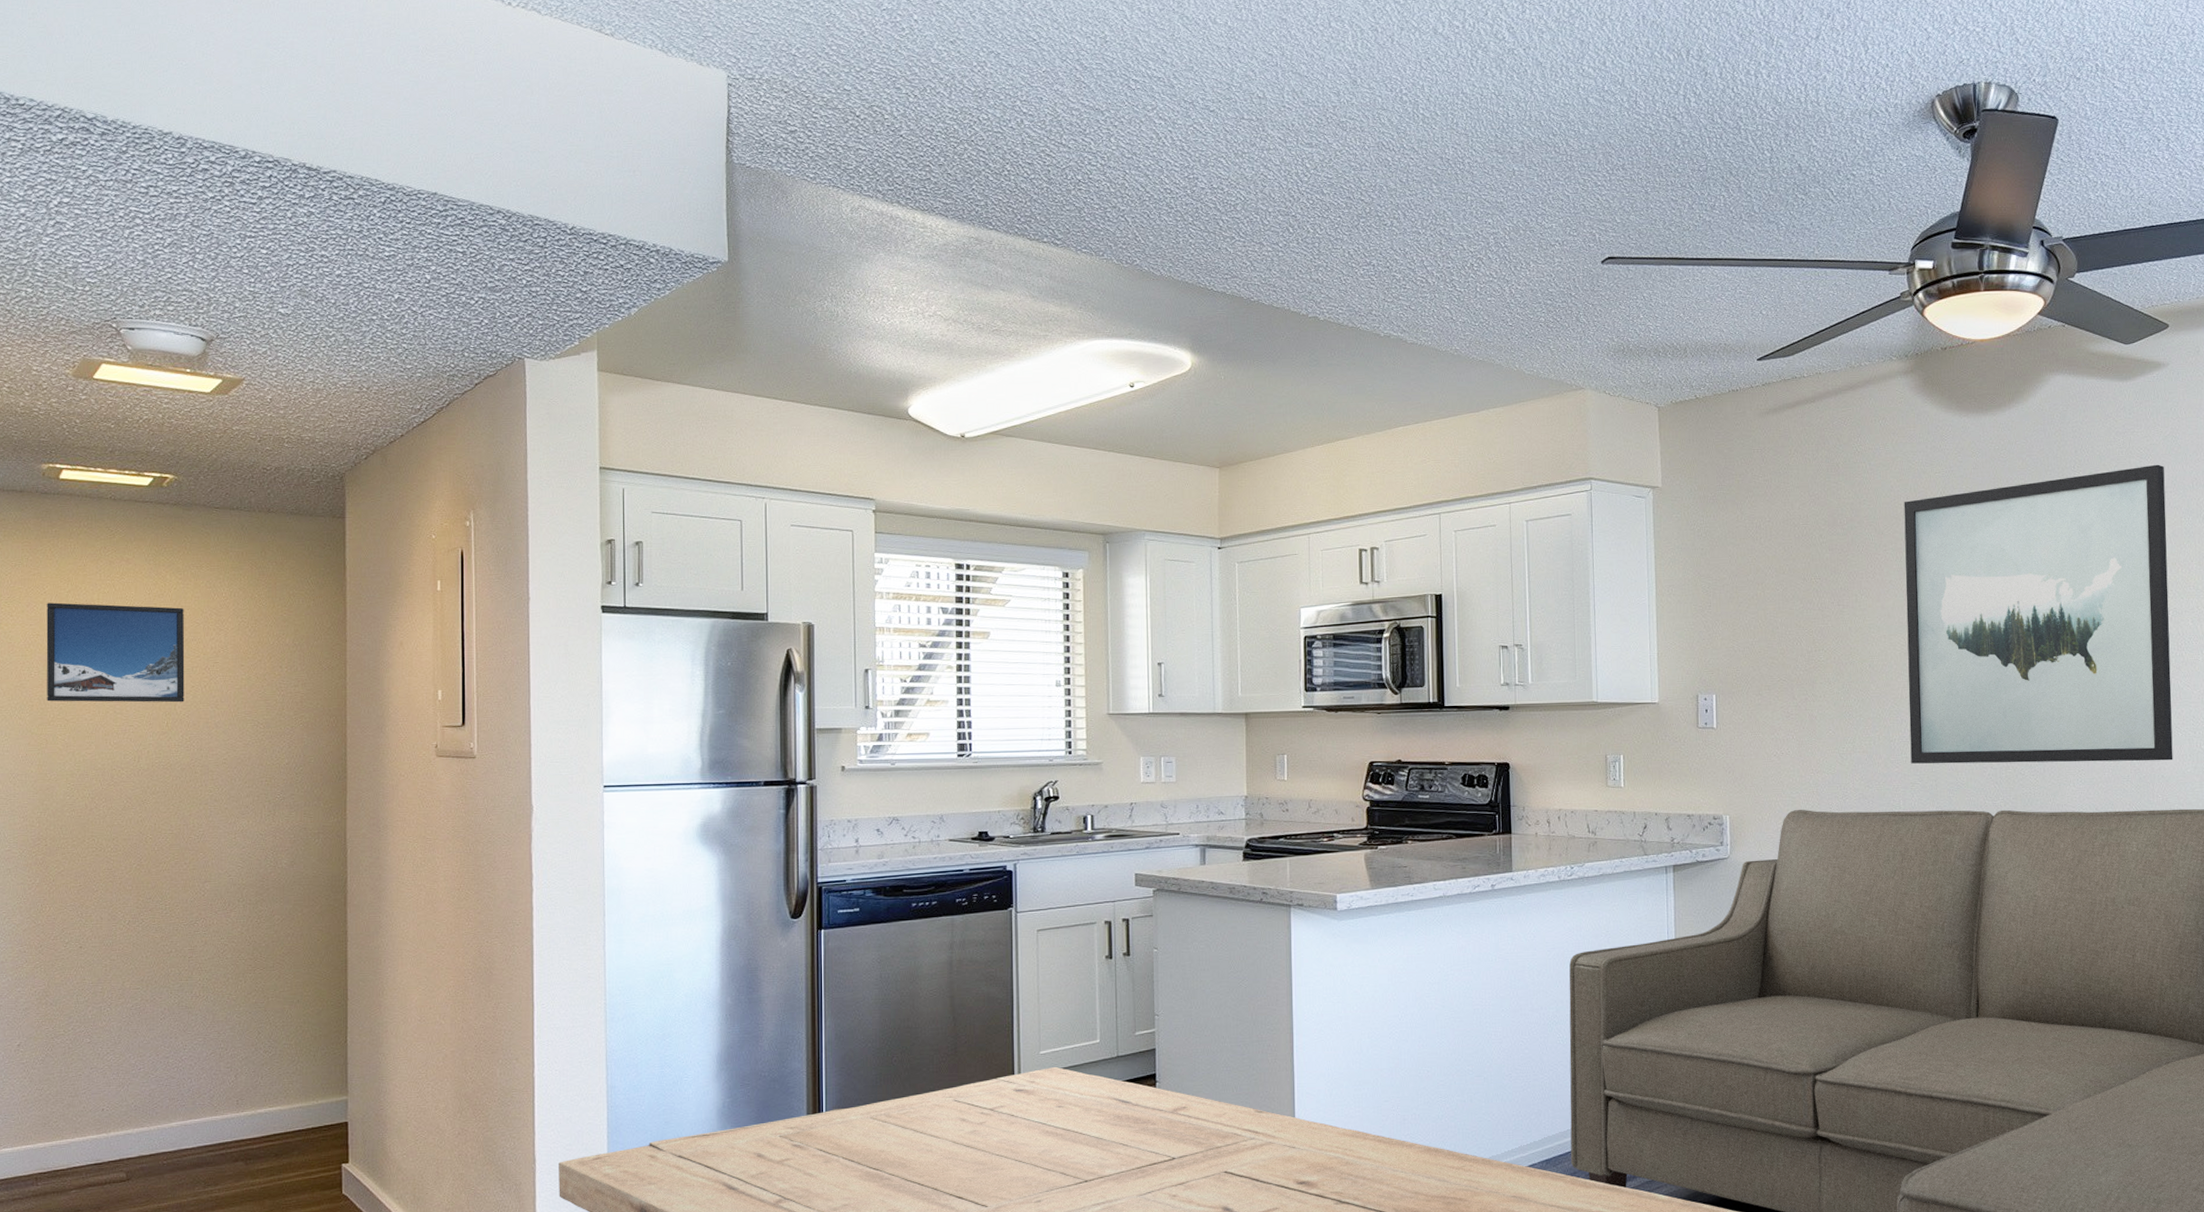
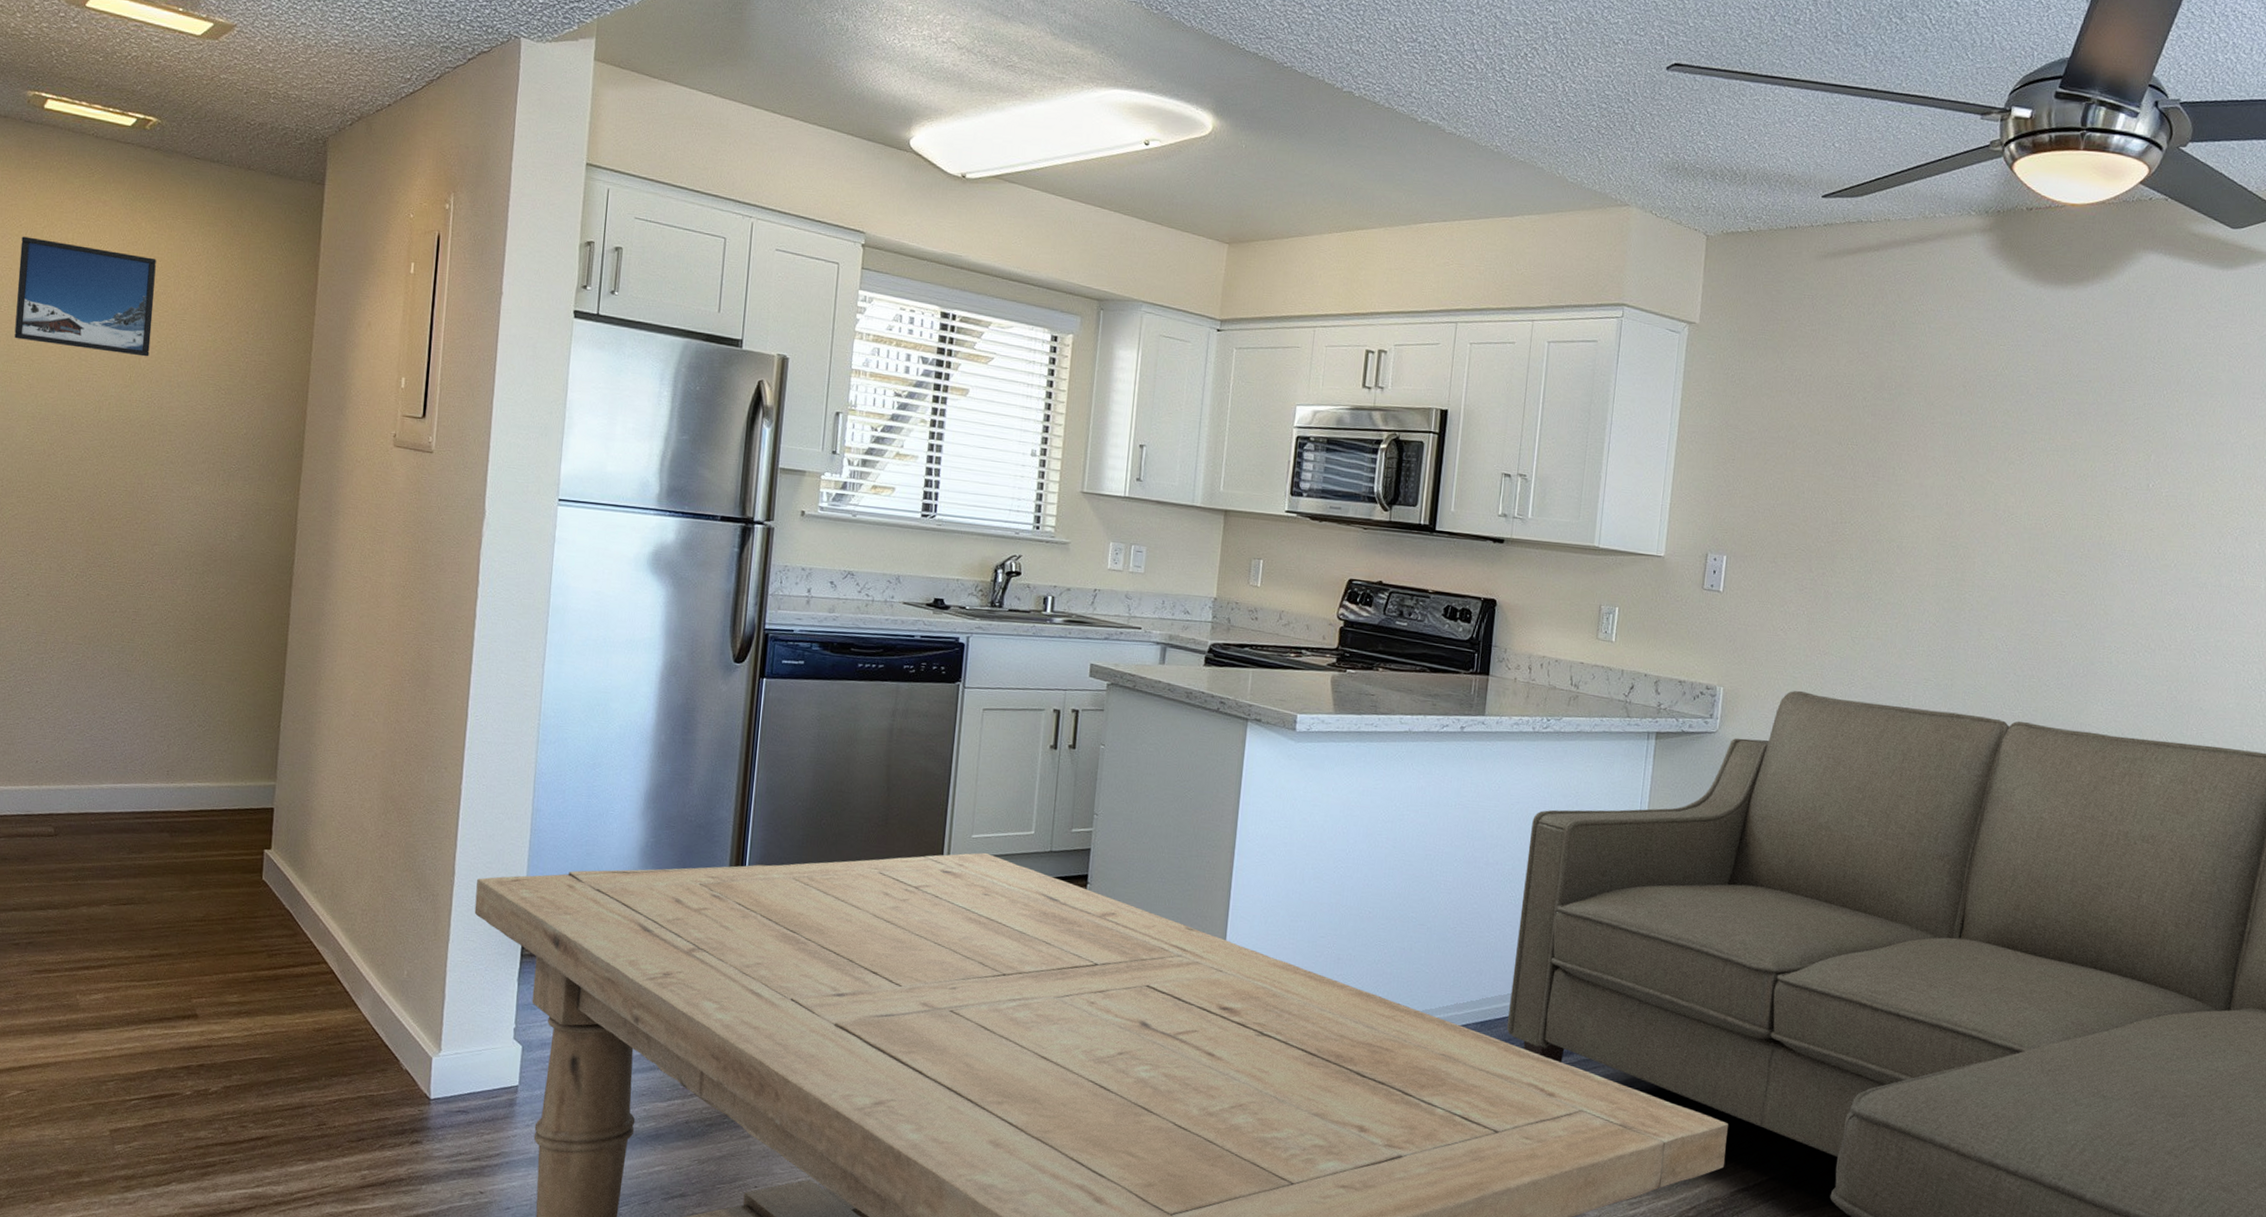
wall art: present [1904,464,2173,764] -> none [1927,366,2255,693]

